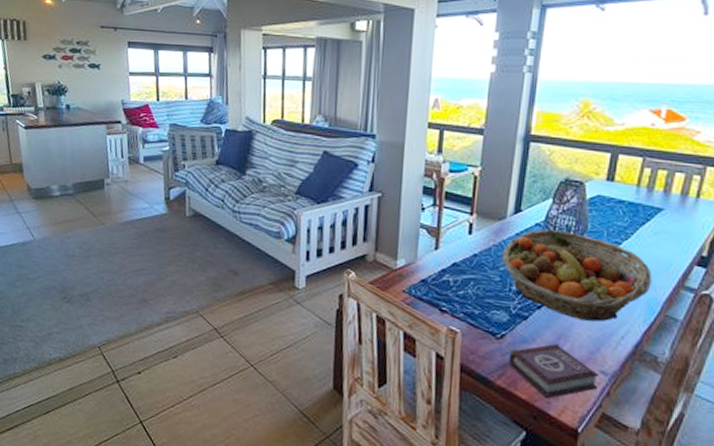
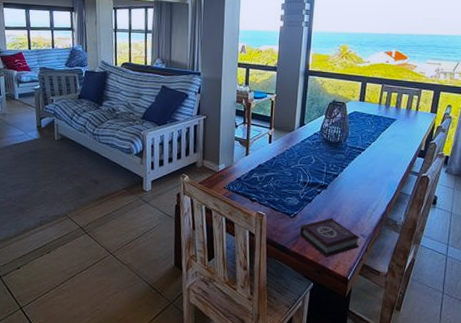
fruit basket: present [501,229,652,322] -> none [292,137,391,200]

